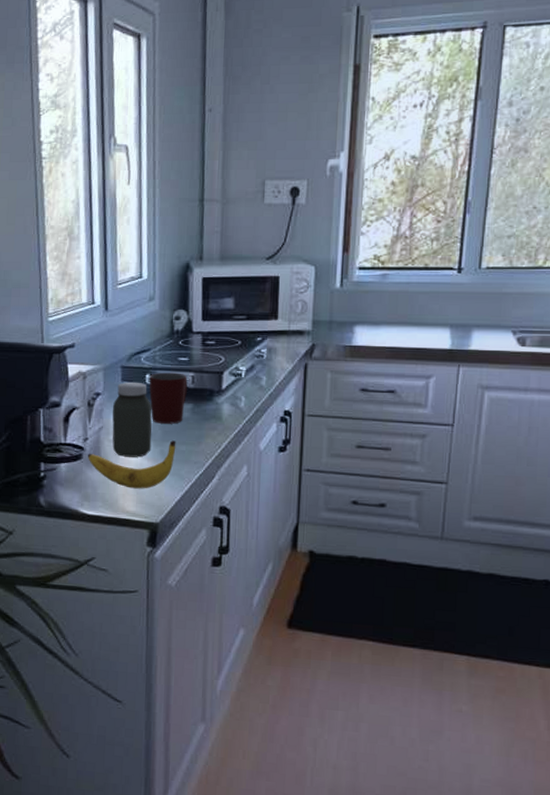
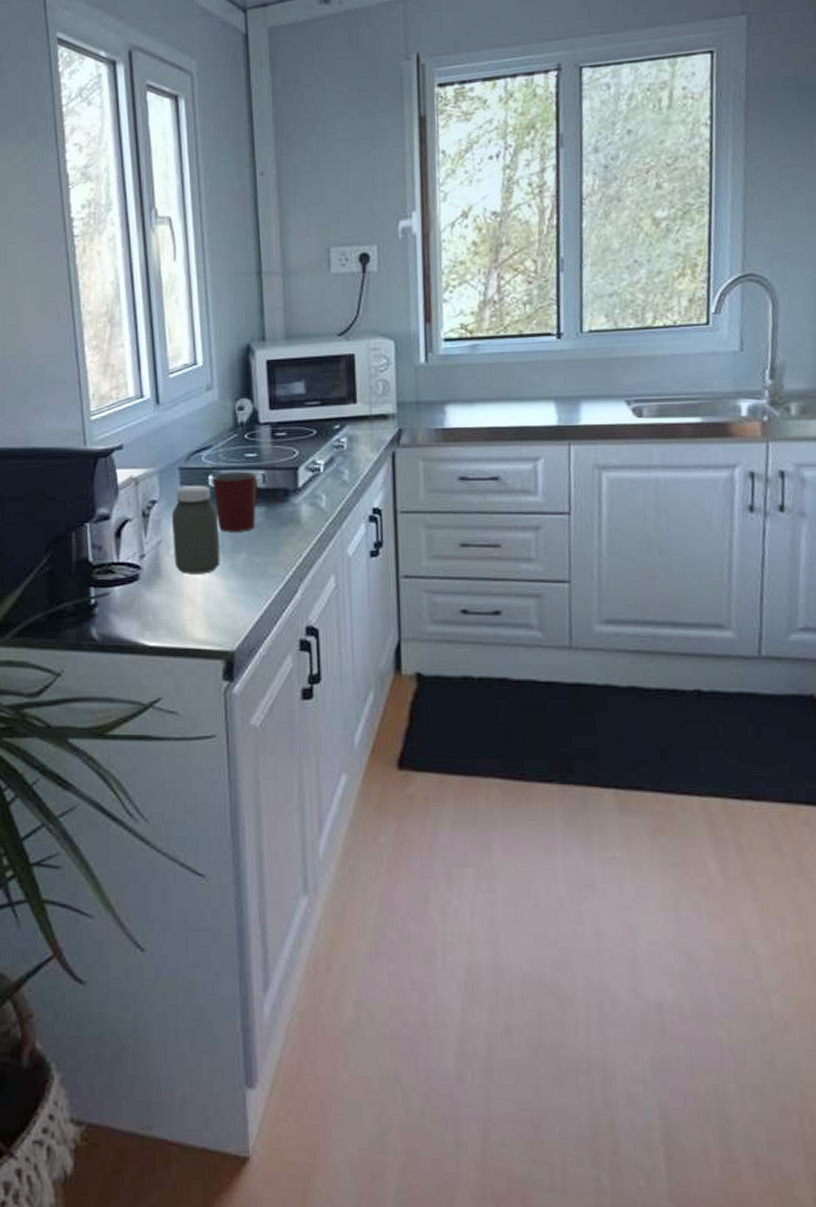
banana: present [88,440,176,489] -> none [146,551,250,612]

